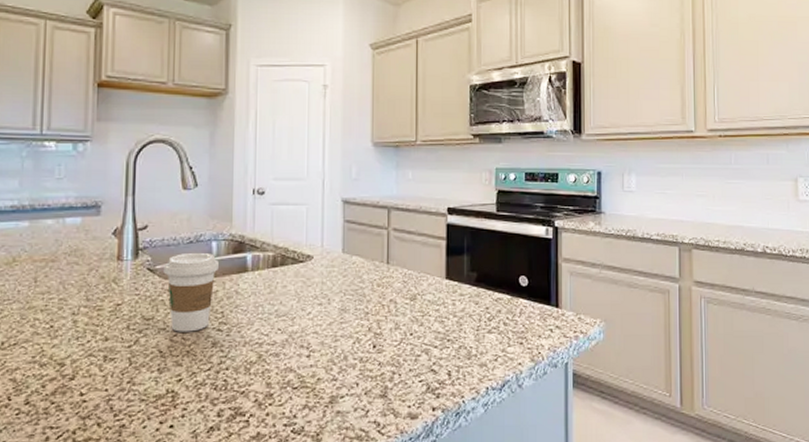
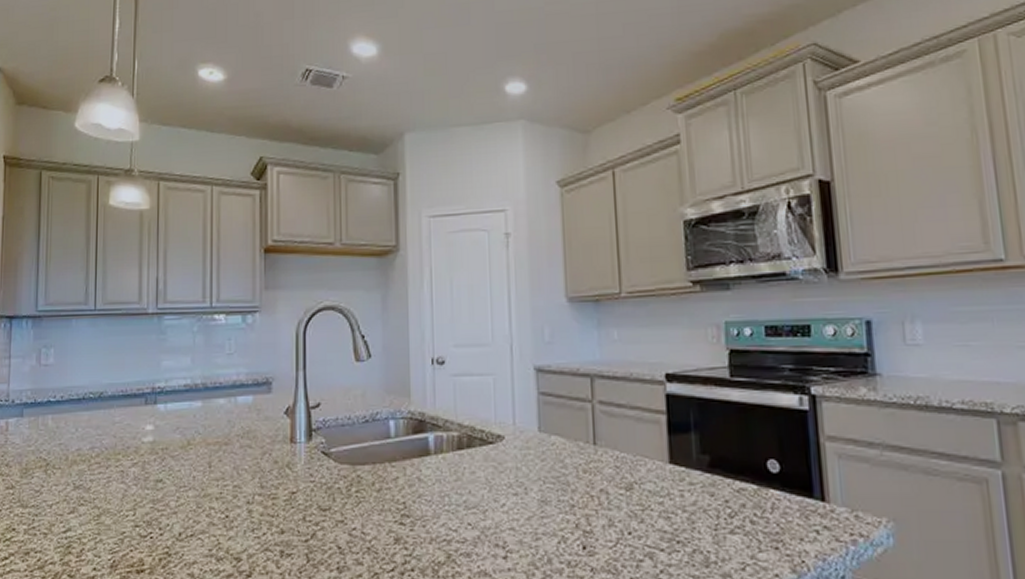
coffee cup: present [163,252,219,332] -> none [339,432,398,525]

